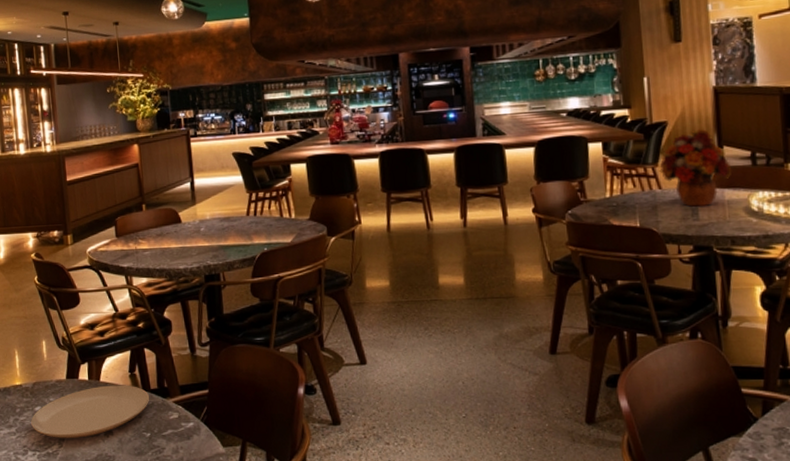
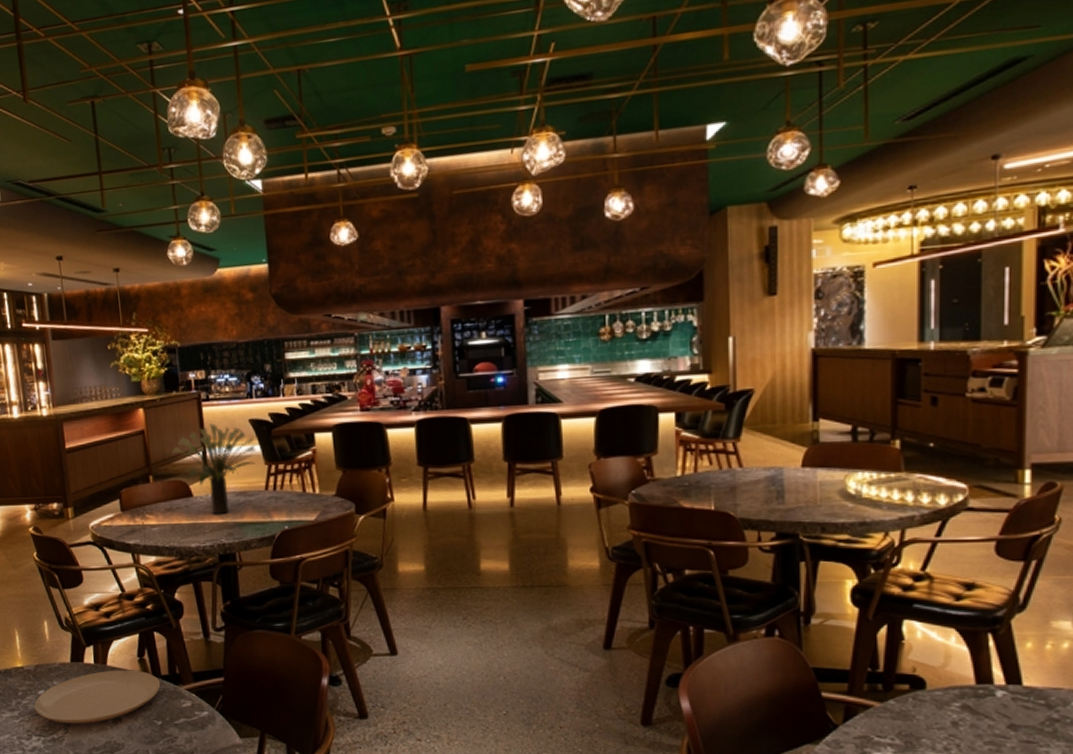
flower arrangement: none [162,157,238,239] -> present [171,423,256,515]
flower arrangement: present [659,128,731,207] -> none [741,397,826,488]

